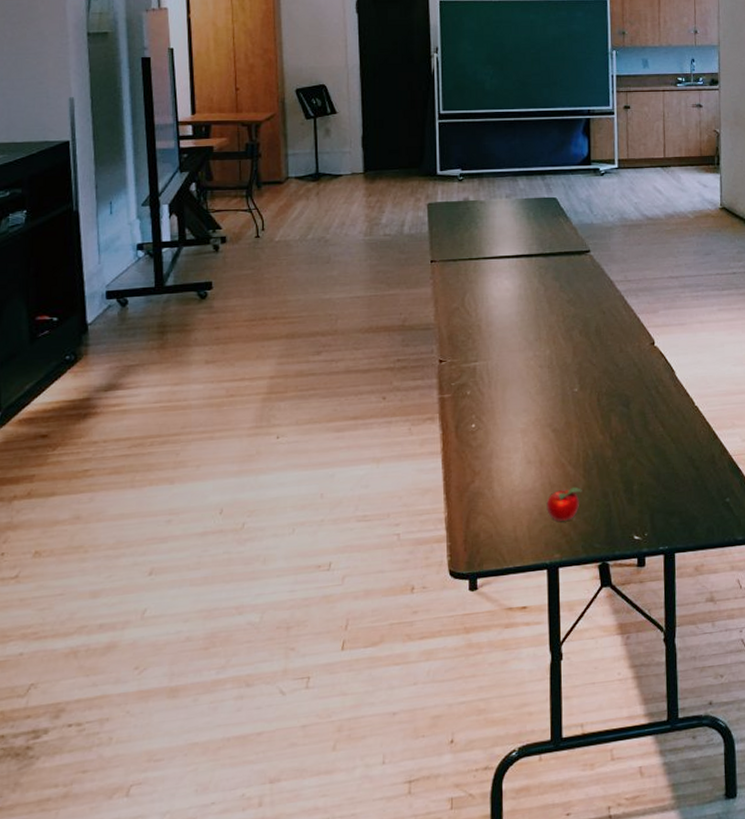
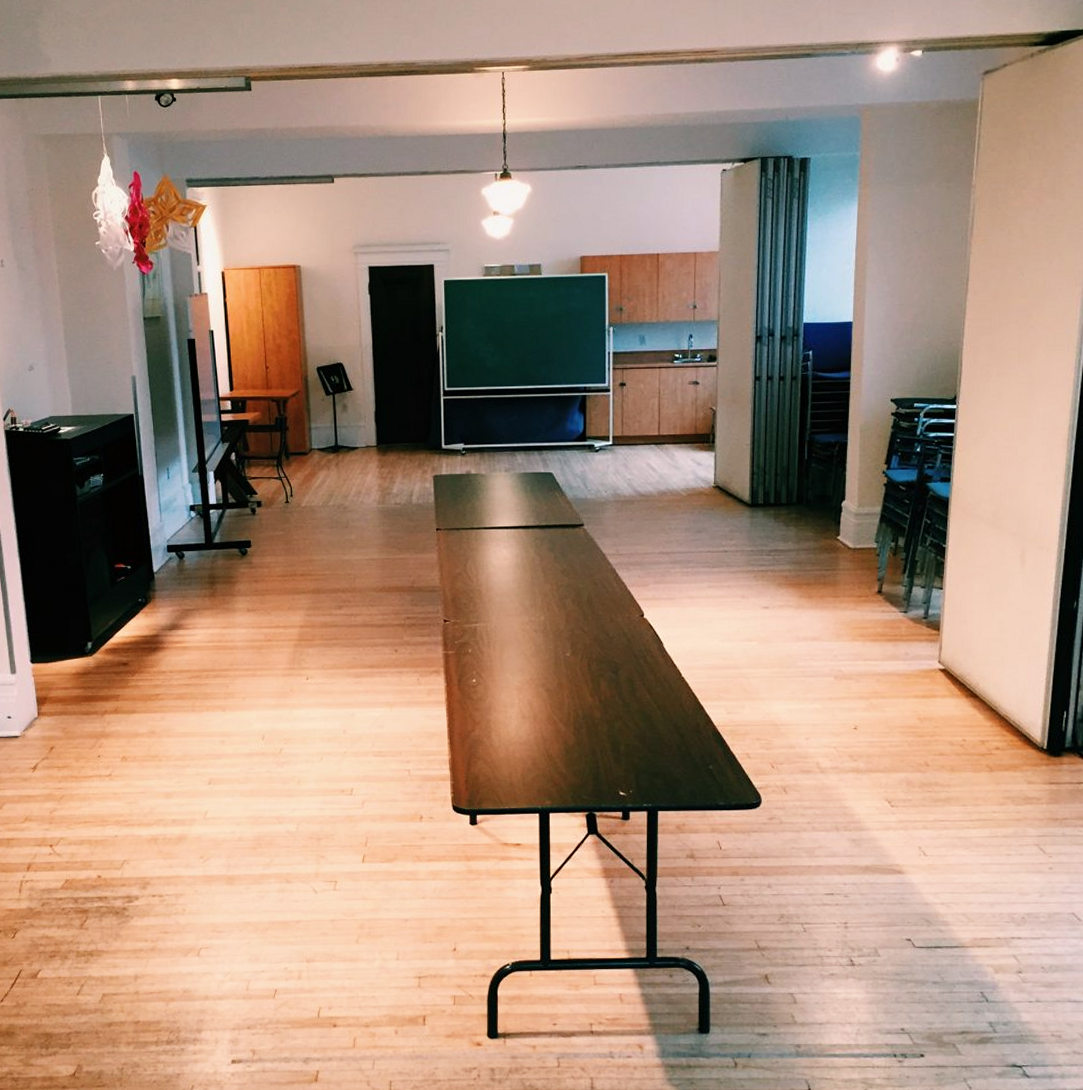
apple: present [546,486,584,522] -> none [539,742,573,772]

